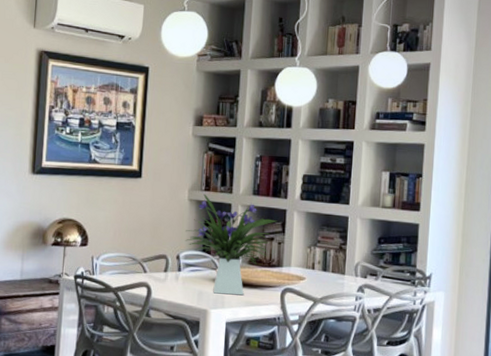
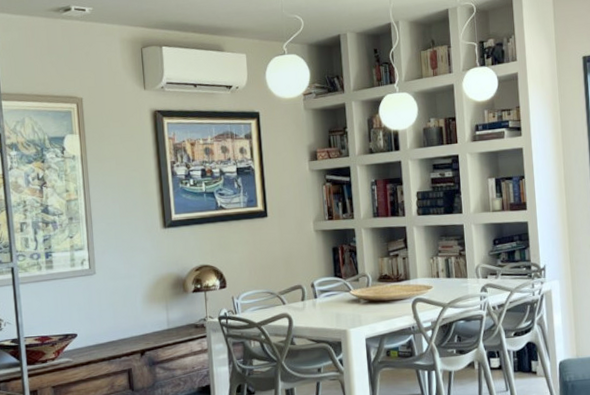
flower arrangement: present [185,194,277,296] -> none [315,223,399,314]

